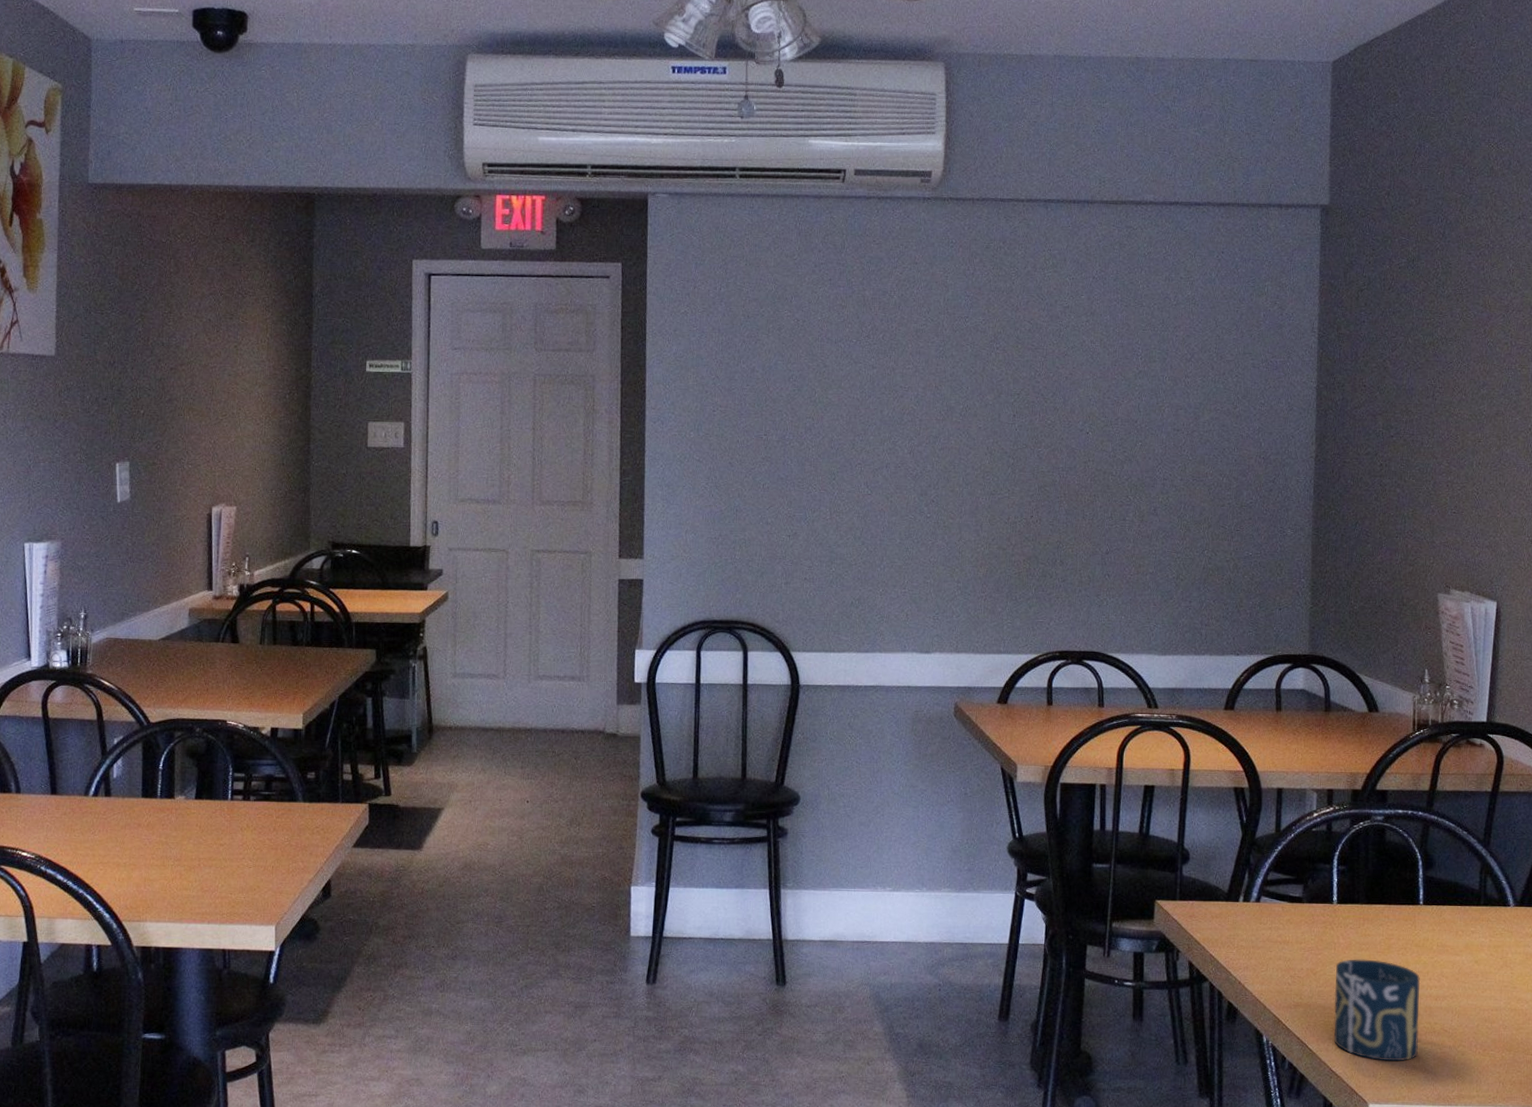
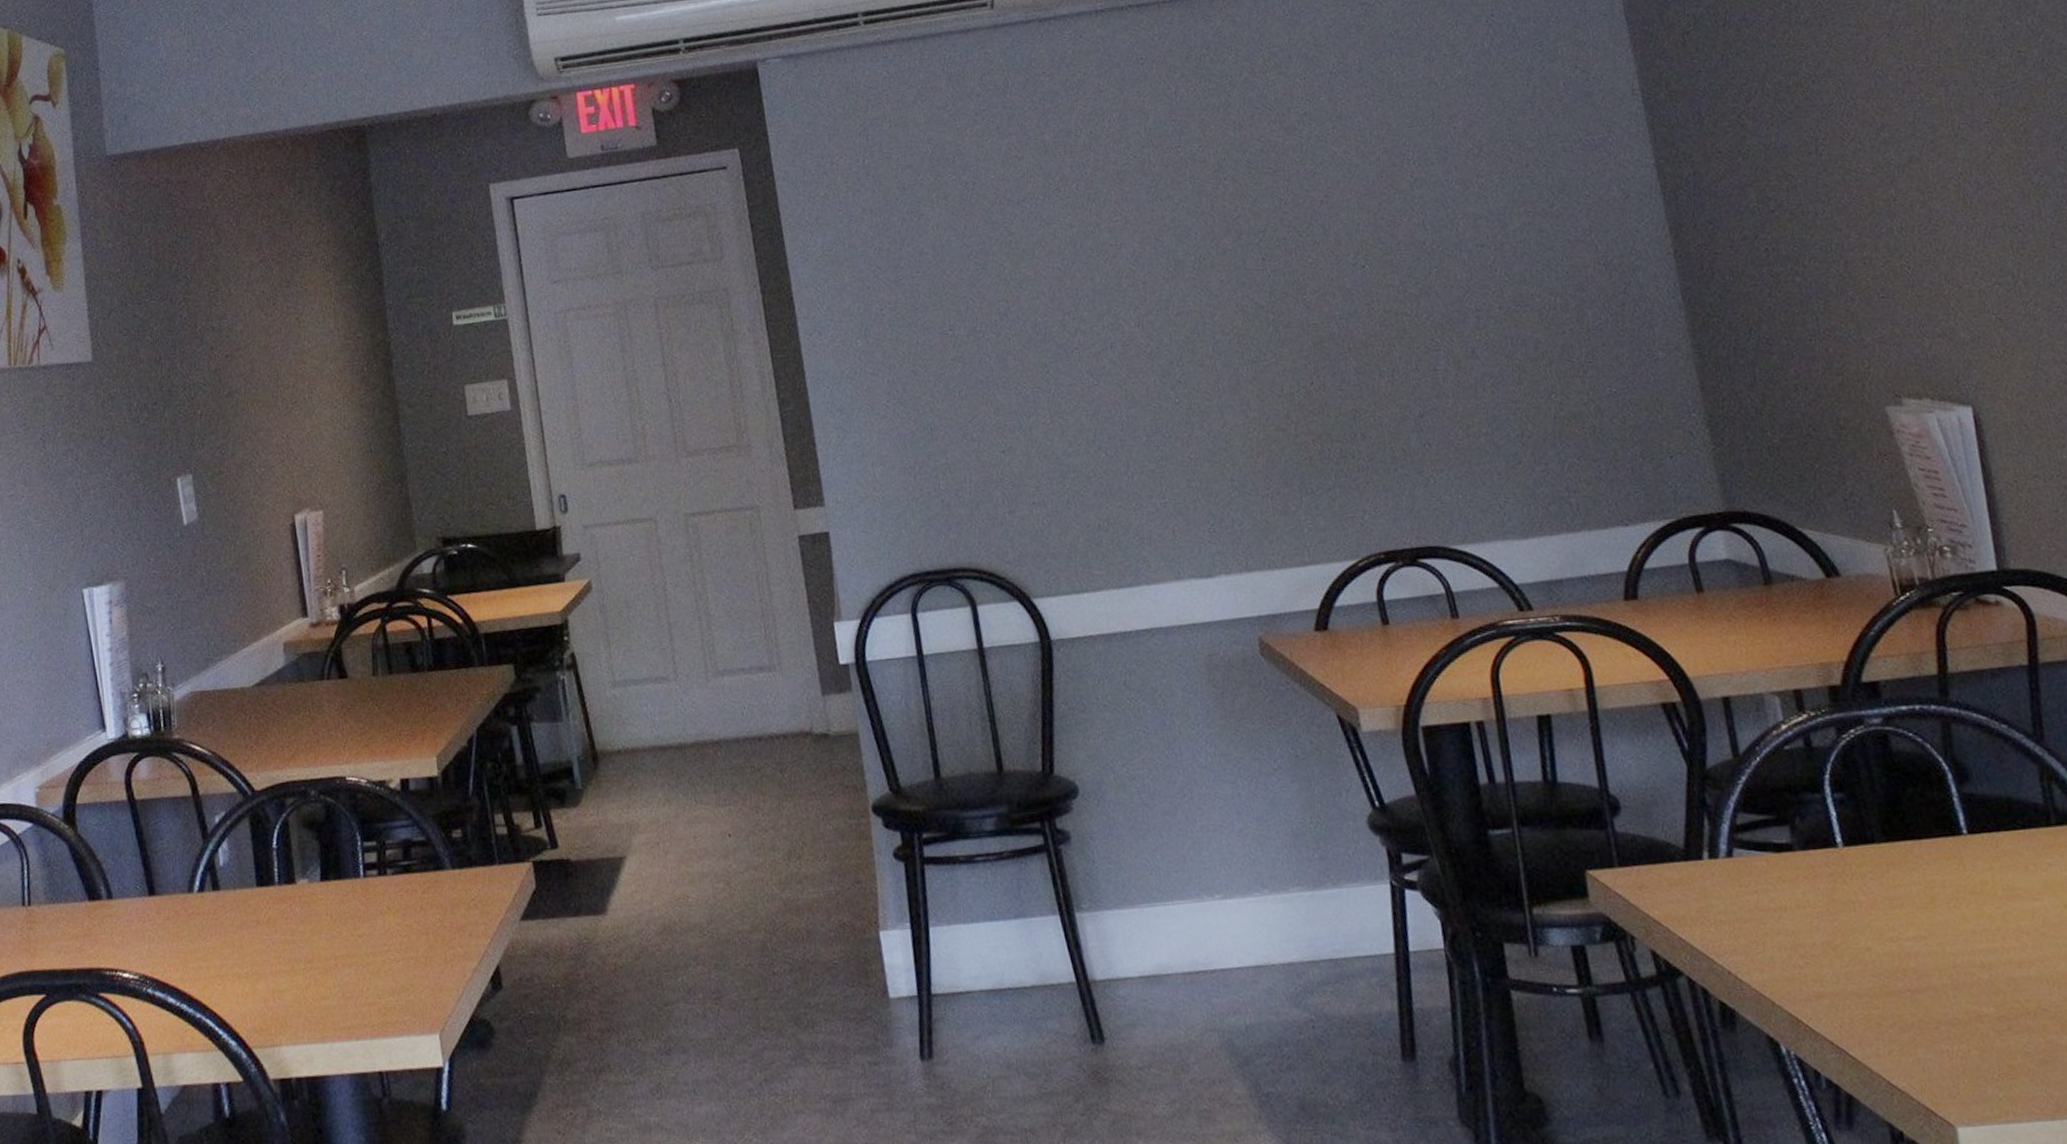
cup: present [1334,959,1421,1062] -> none [1861,919,2012,1063]

